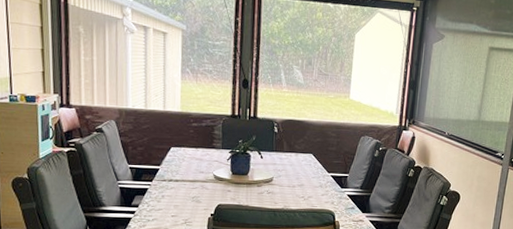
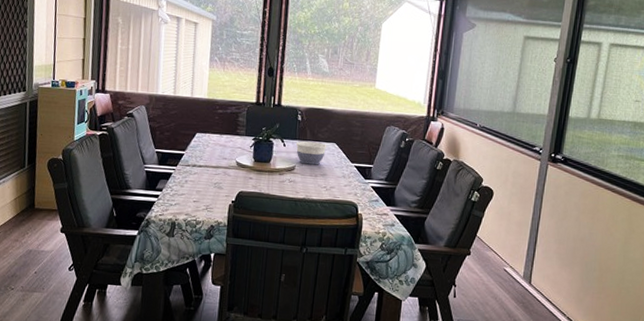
bowl: none [273,153,304,176] -> present [295,141,327,165]

